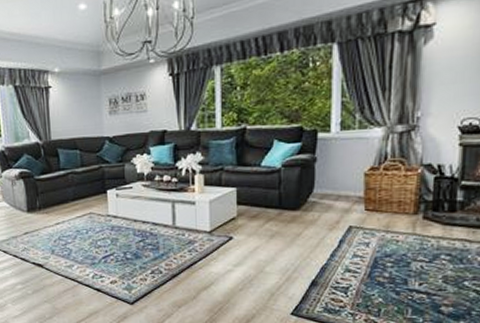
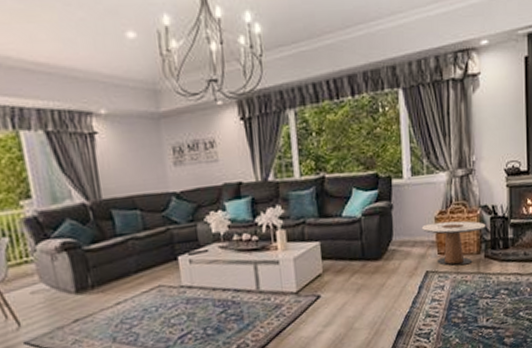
side table: none [347,178,428,225] -> present [421,221,486,266]

